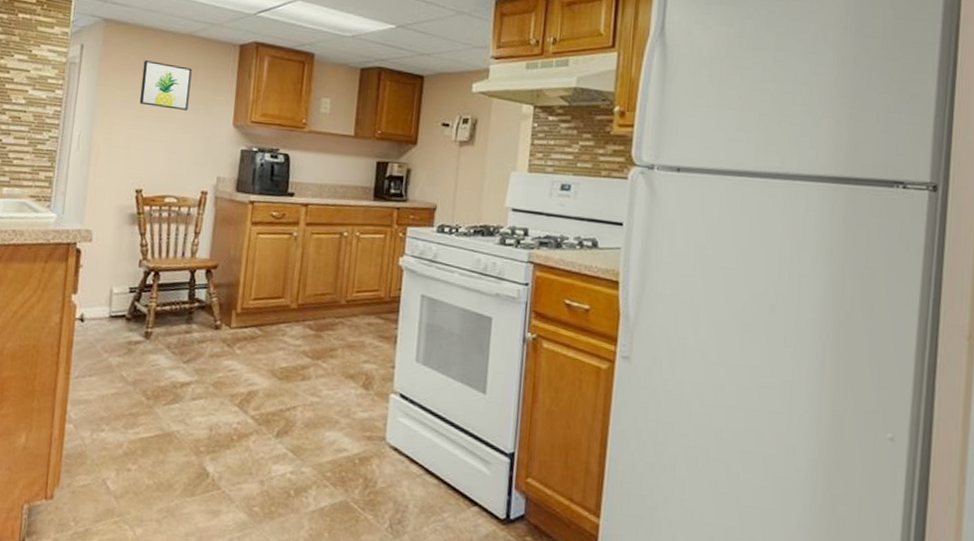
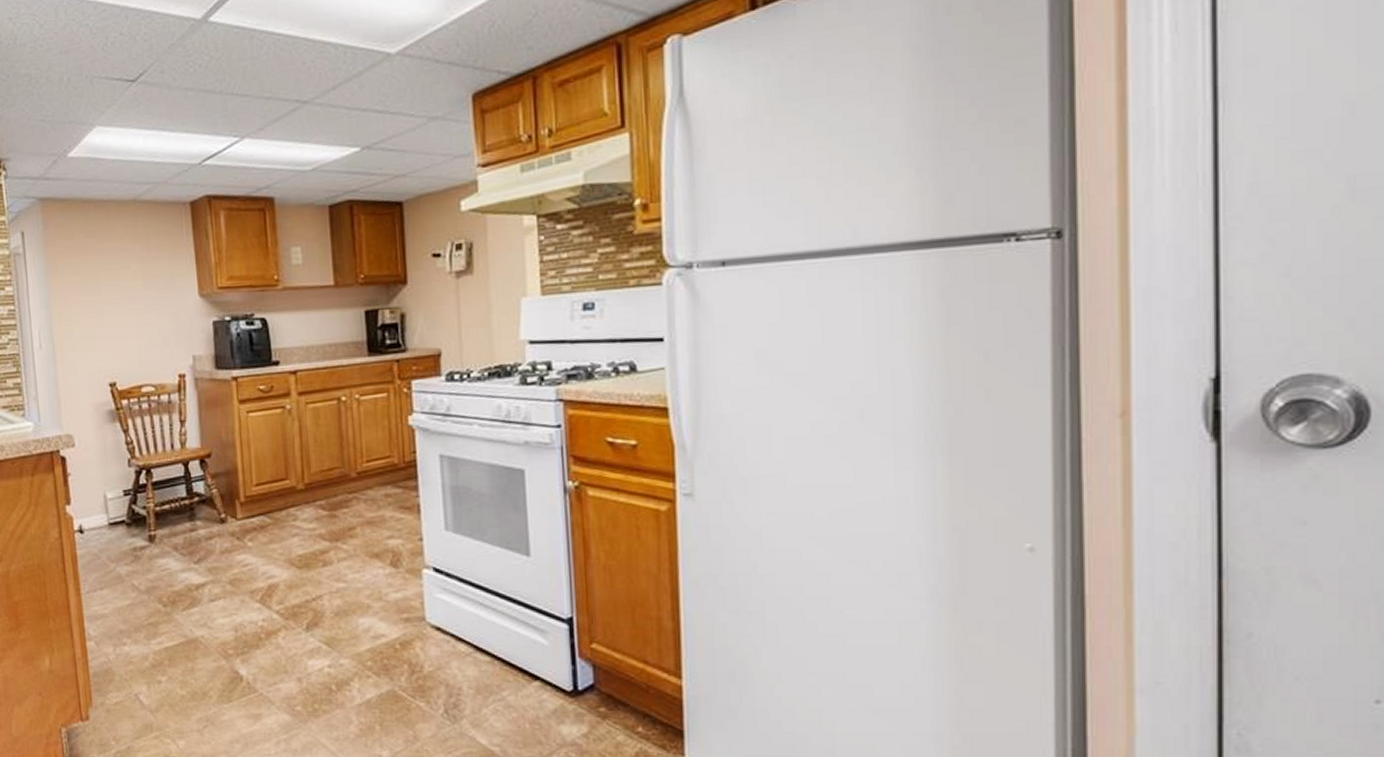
wall art: present [139,60,192,111] -> none [90,237,147,289]

